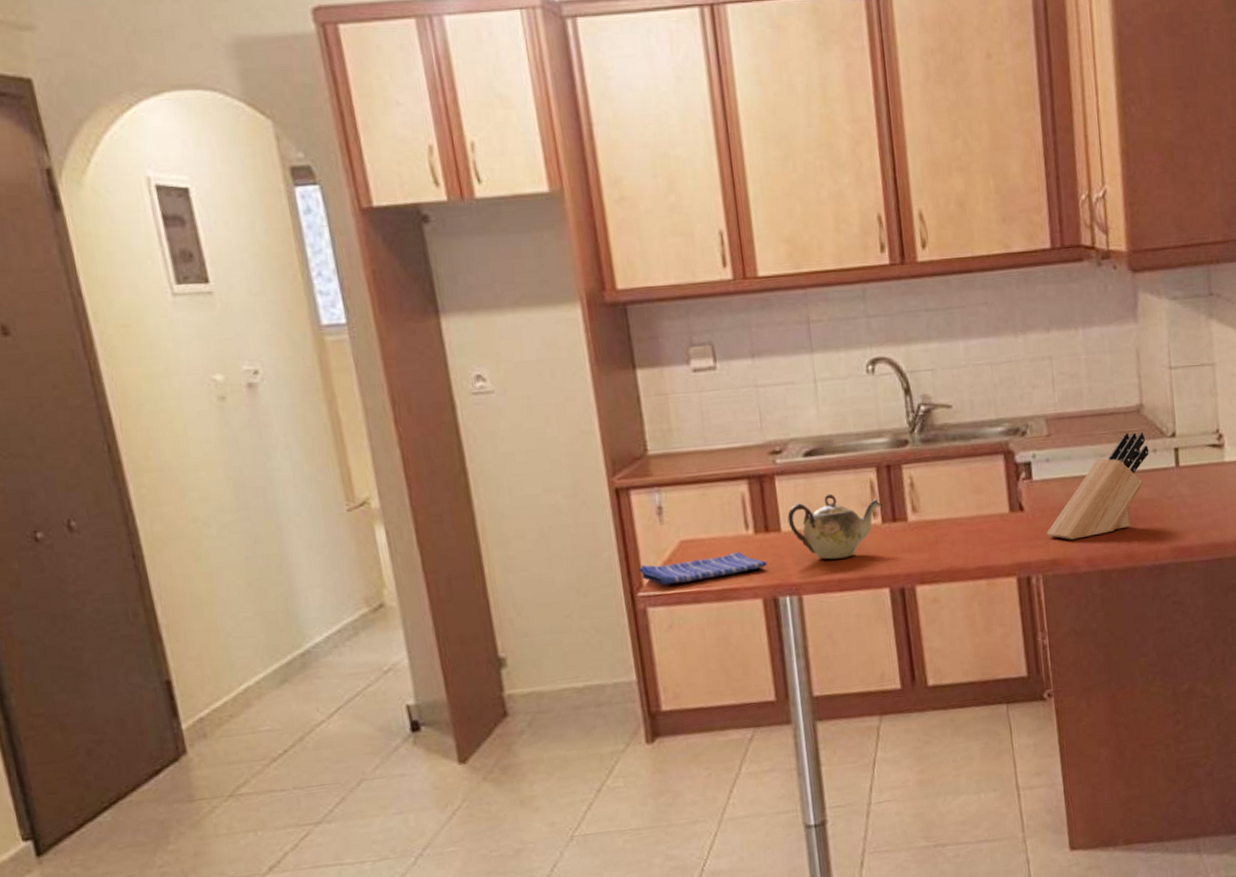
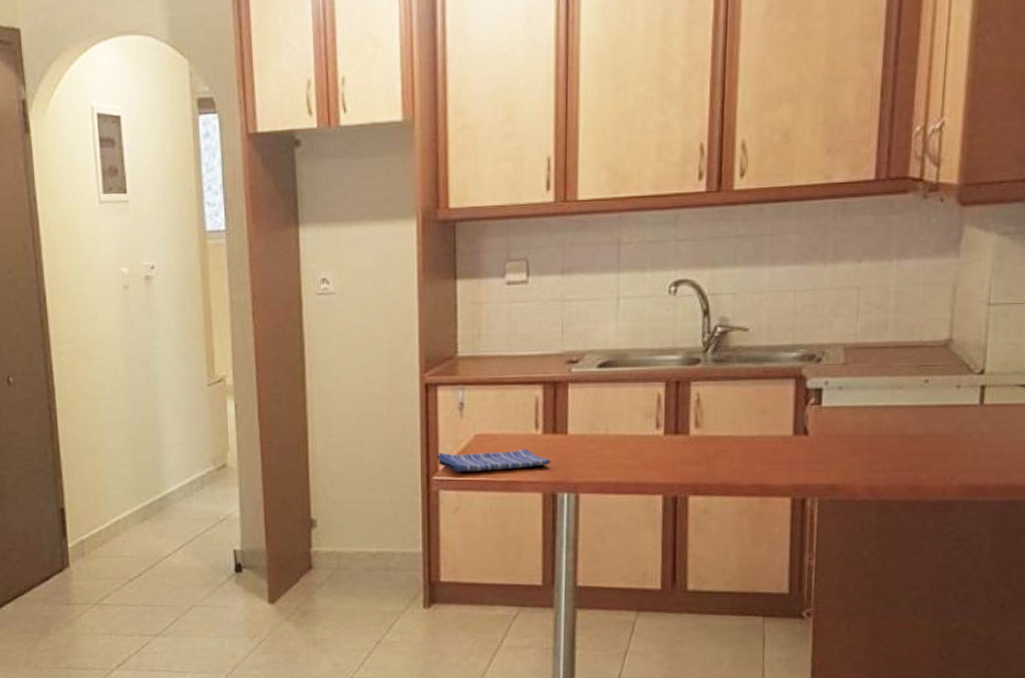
teapot: present [787,493,883,560] -> none [575,403,667,464]
knife block: present [1047,432,1149,540] -> none [829,367,952,467]

